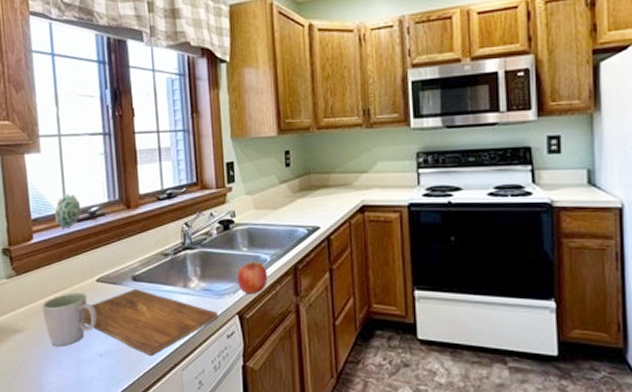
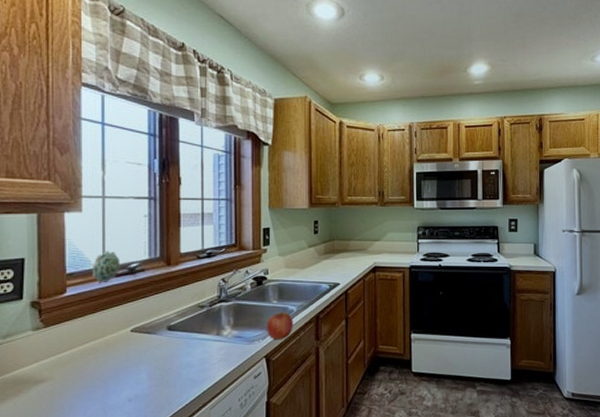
mug: present [41,292,98,347] -> none [70,342,129,395]
cutting board: present [84,288,219,355] -> none [116,337,248,398]

